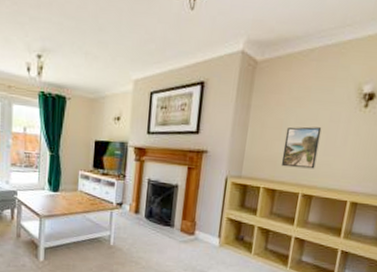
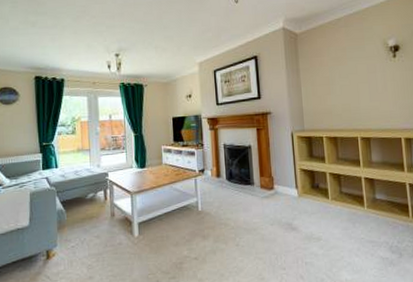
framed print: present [281,126,322,169] -> none [333,79,366,116]

